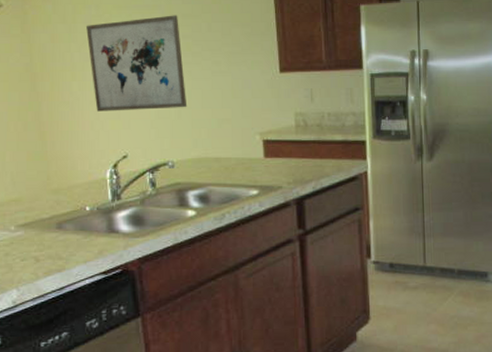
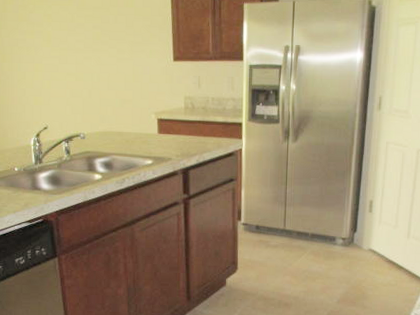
wall art: present [86,15,187,112] -> none [14,7,96,90]

